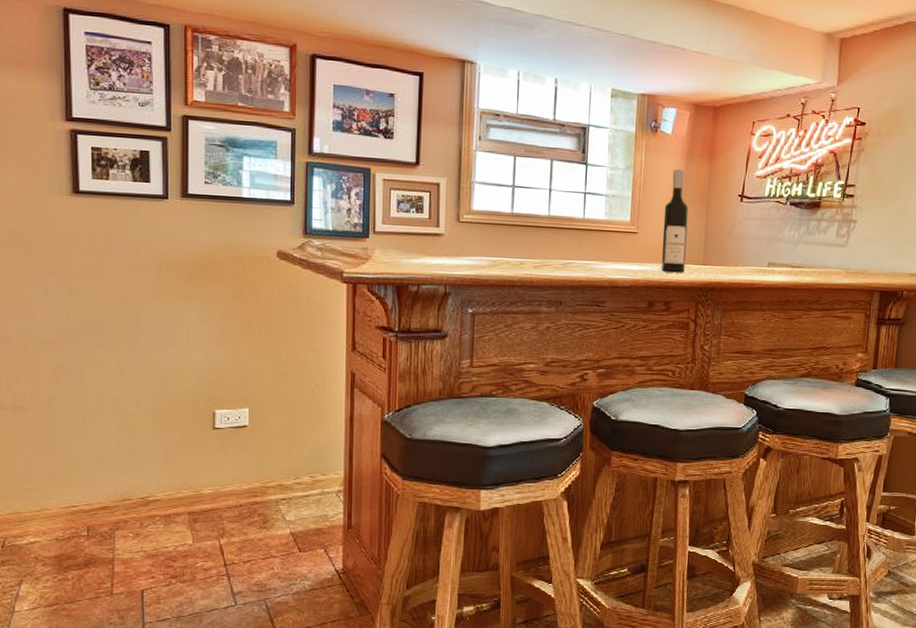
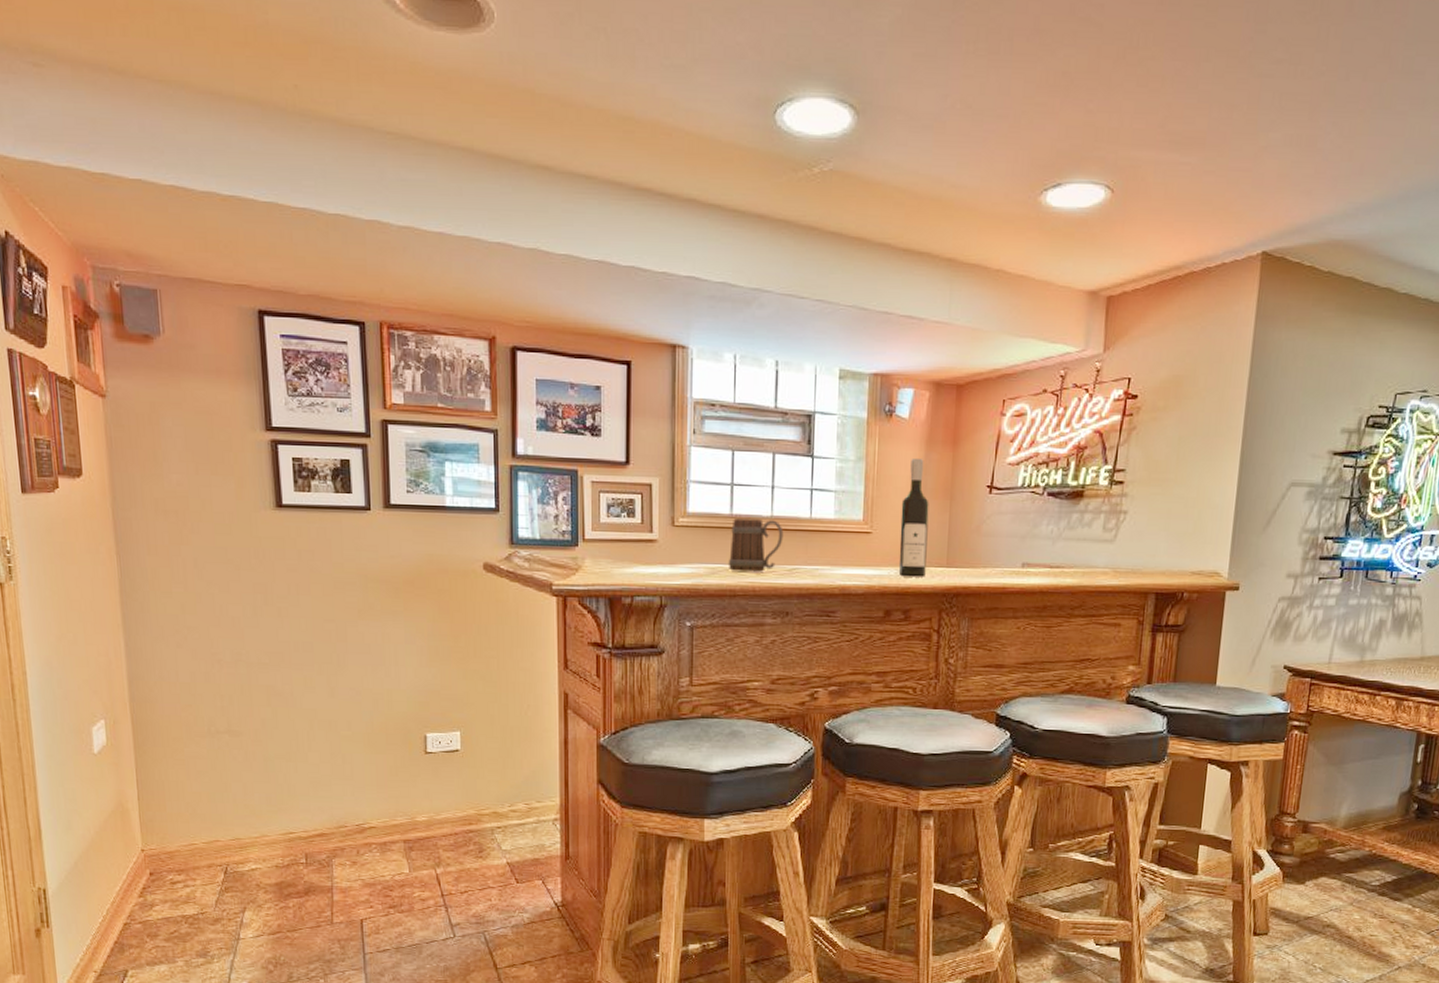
beer mug: none [508,217,559,265] -> present [728,518,784,572]

